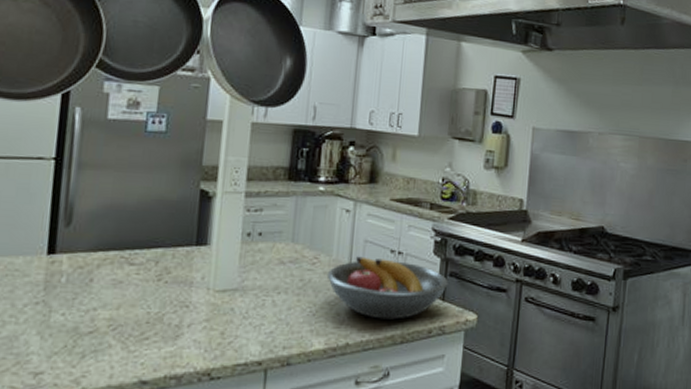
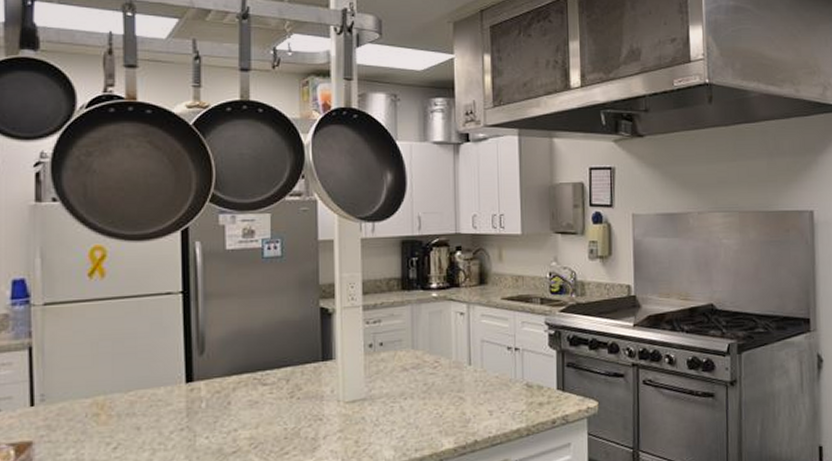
fruit bowl: present [326,256,448,320] -> none [449,356,566,415]

